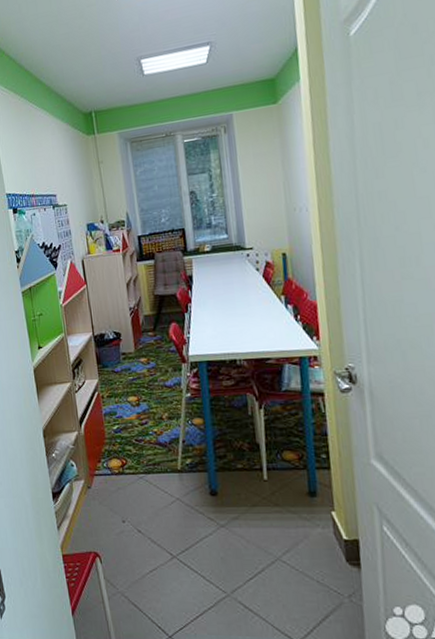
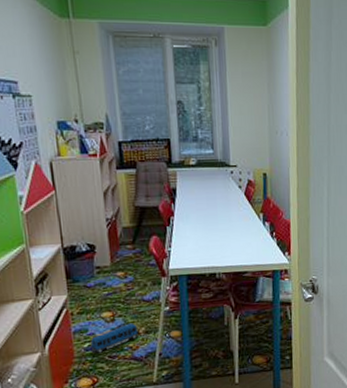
toy train: none [119,408,162,436] -> present [90,323,139,353]

